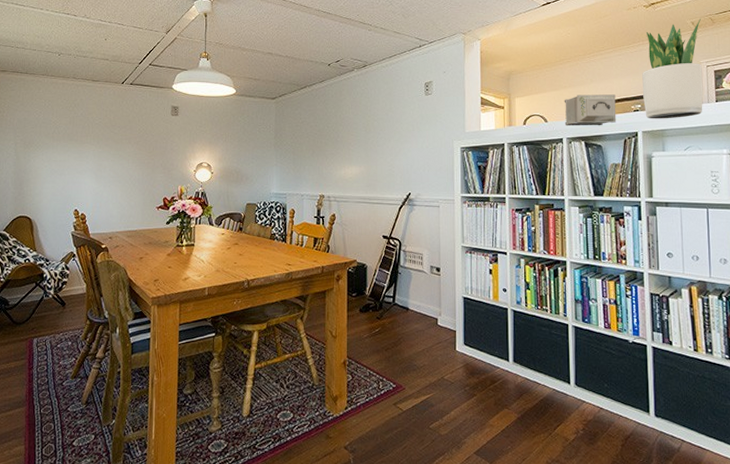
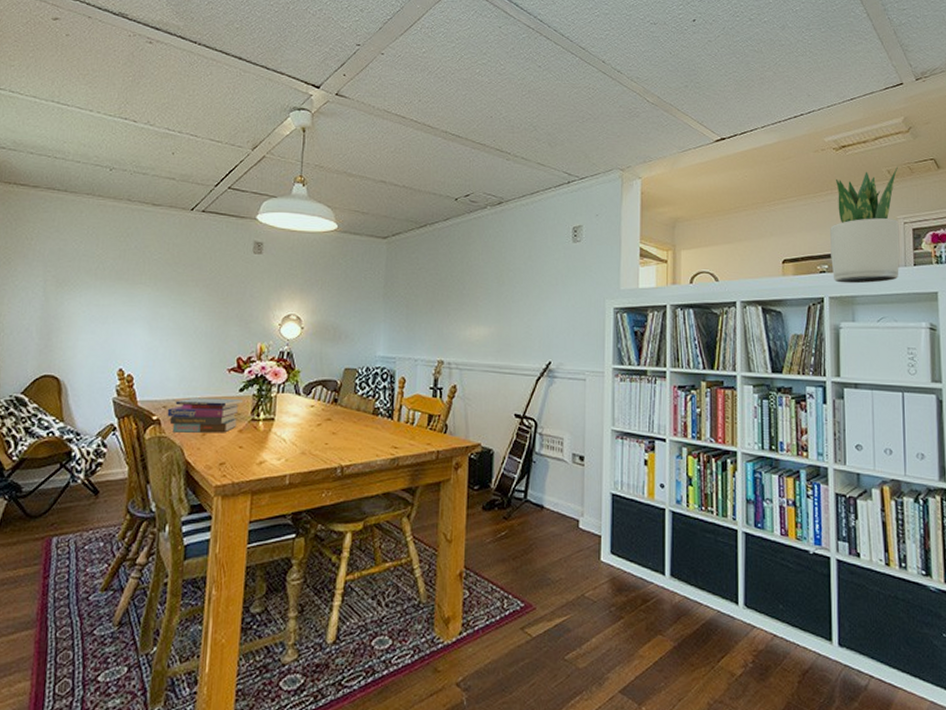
books: none [113,229,169,257] -> present [167,397,243,433]
decorative box: present [564,94,617,126] -> none [738,250,800,289]

